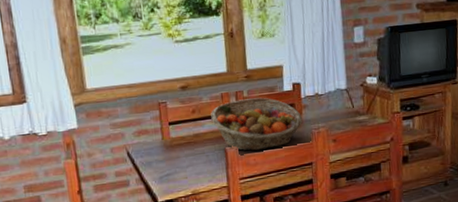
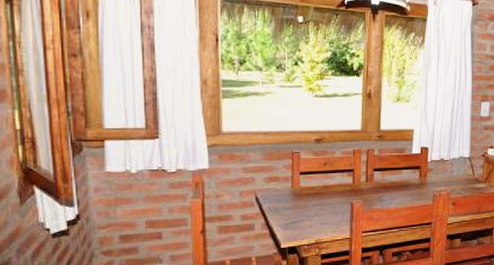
fruit basket: present [211,97,303,151] -> none [341,157,427,207]

